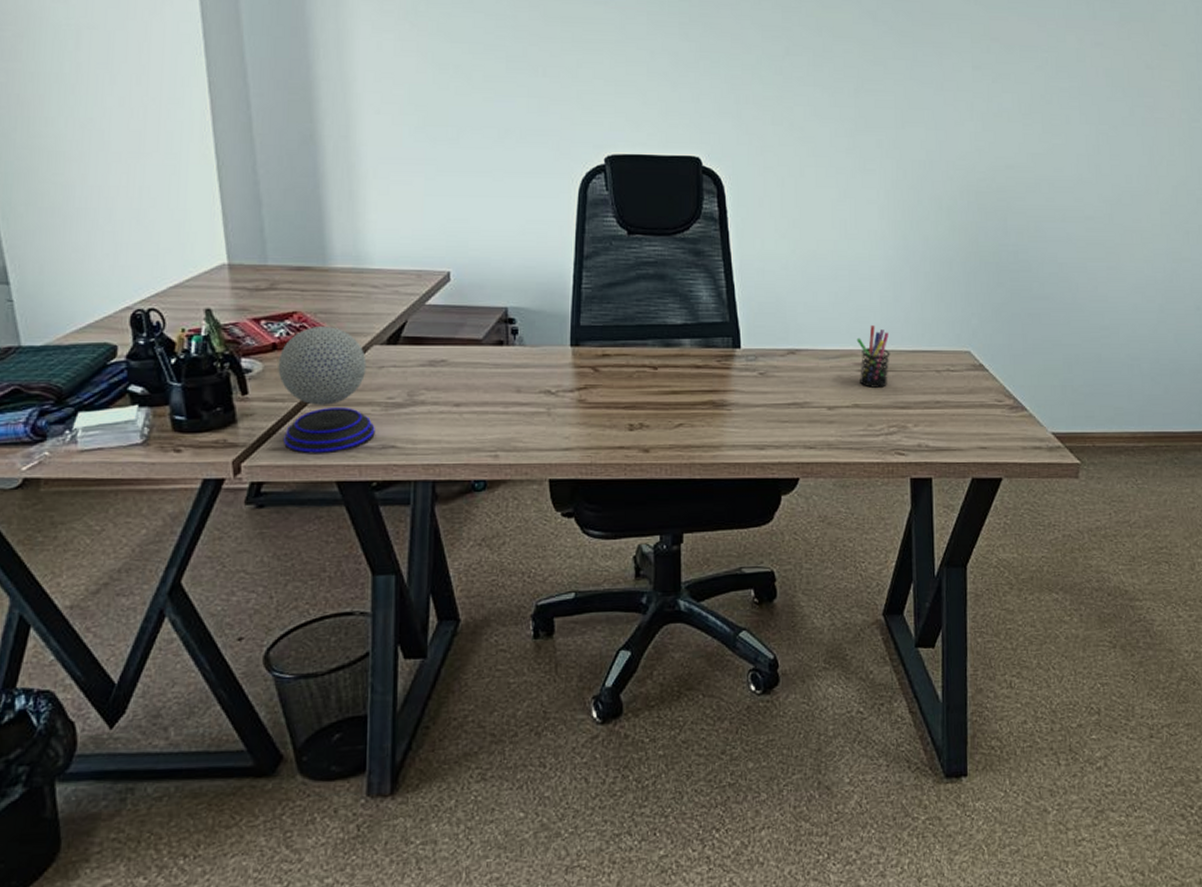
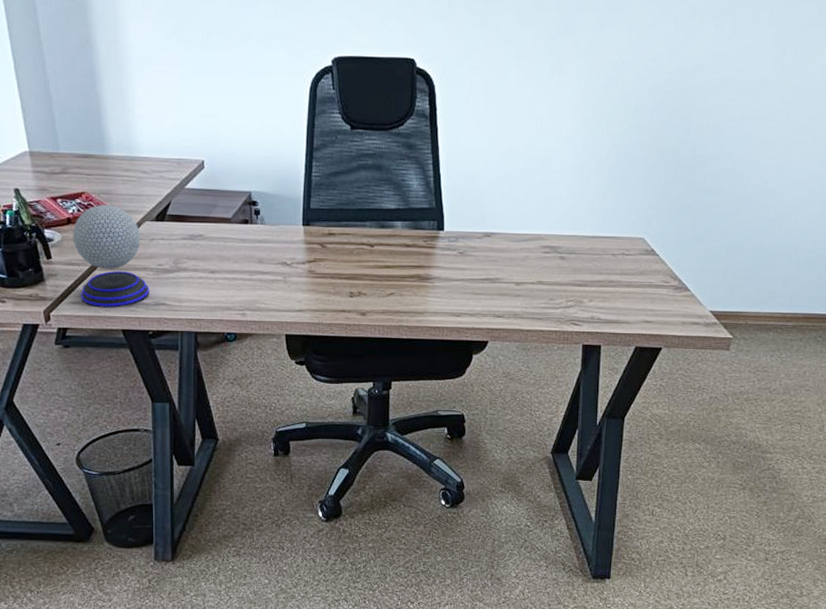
pen holder: present [856,324,890,388] -> none [544,212,573,268]

